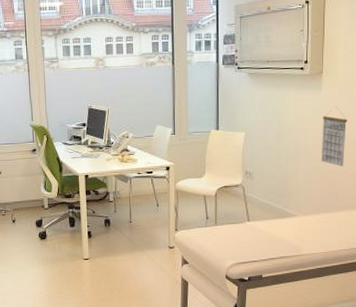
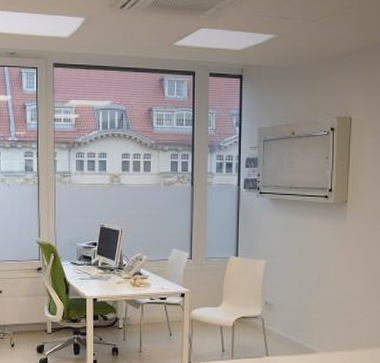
calendar: present [321,106,348,167] -> none [344,238,372,301]

